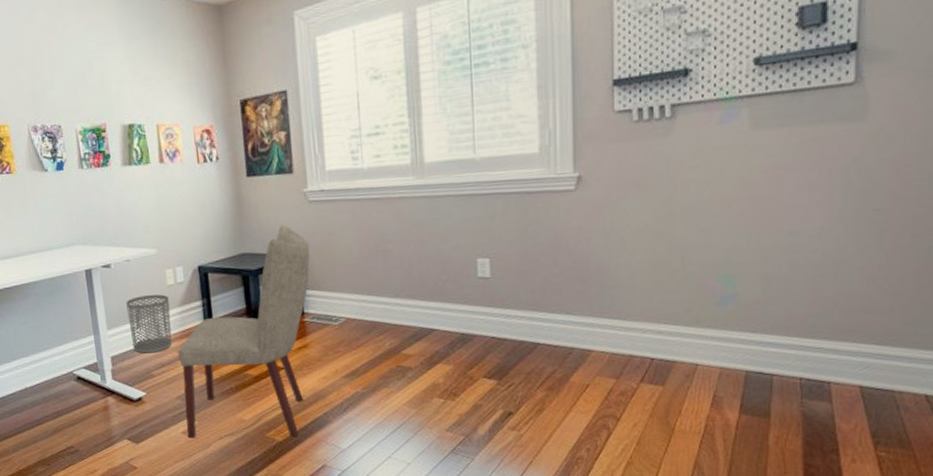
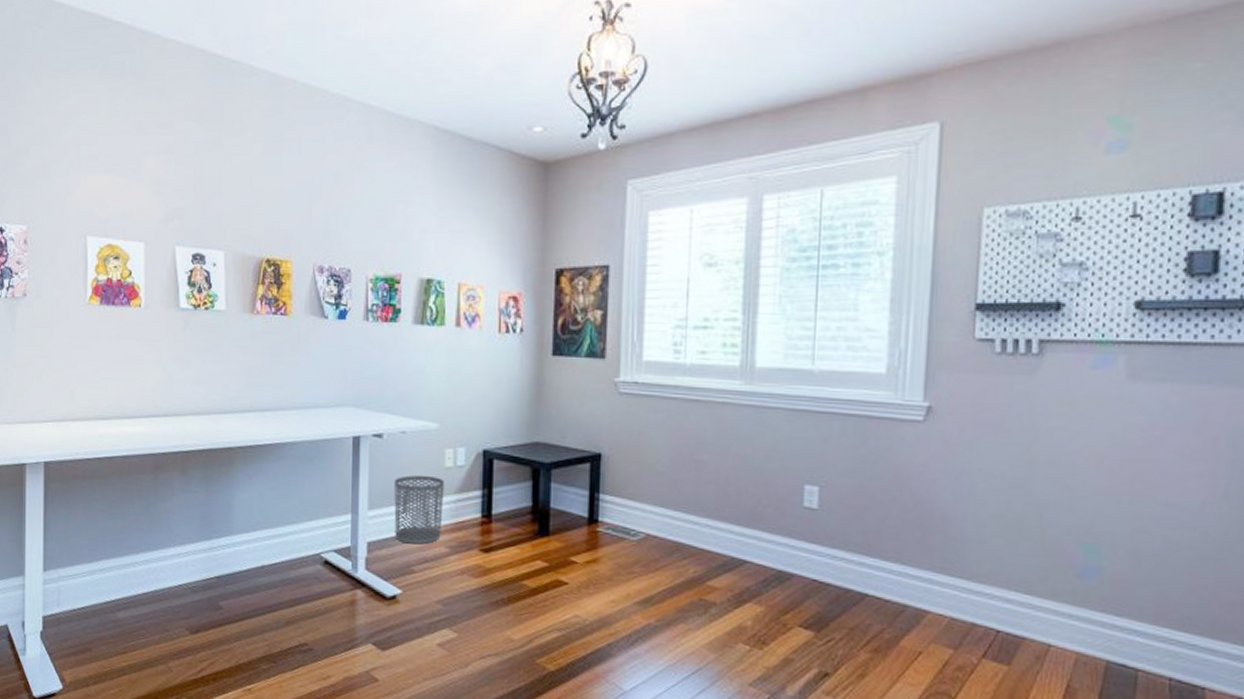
chair: present [178,224,310,438] -> none [443,415,614,668]

